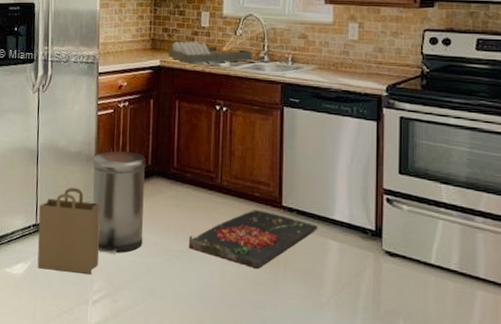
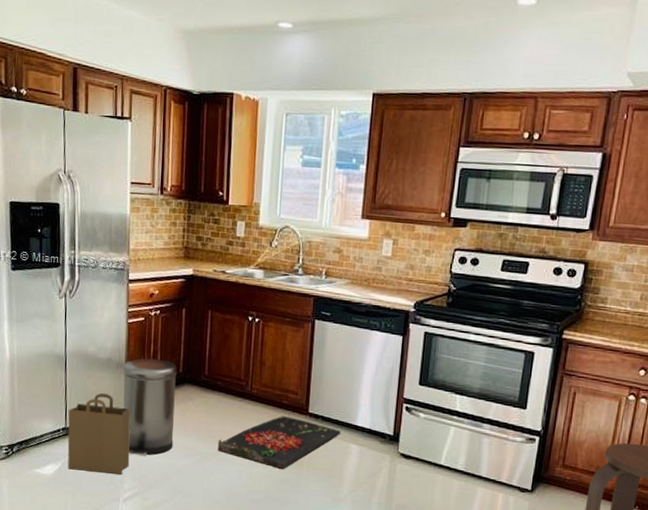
sushi platter: present [168,41,252,64] -> none [201,250,287,274]

